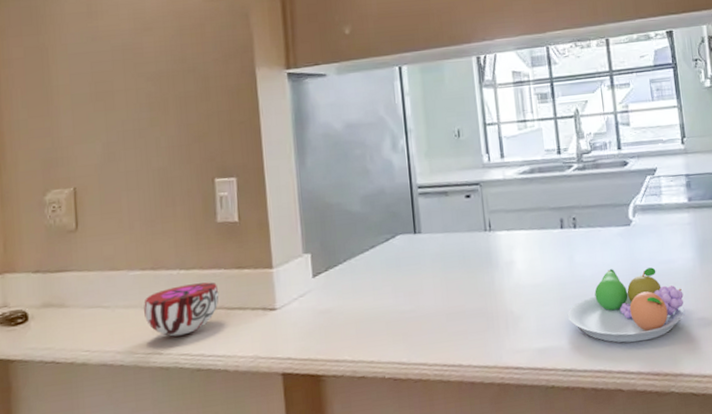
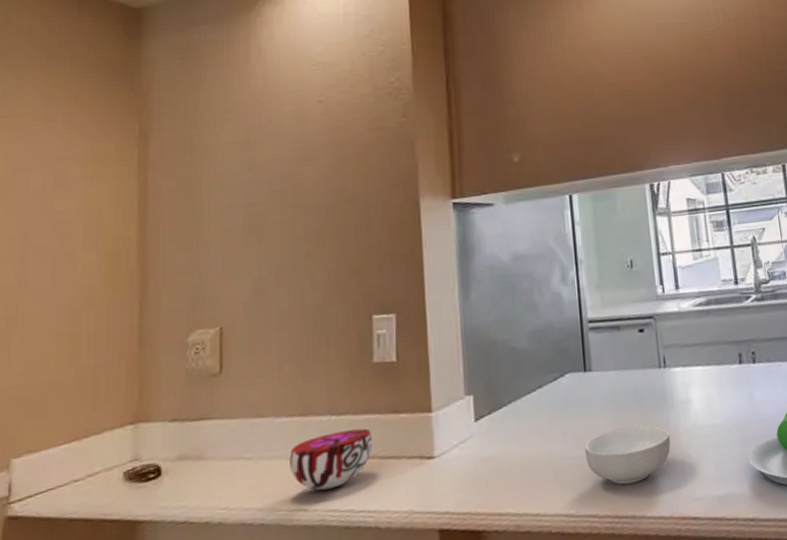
cereal bowl: none [414,283,495,337] -> present [584,425,671,485]

